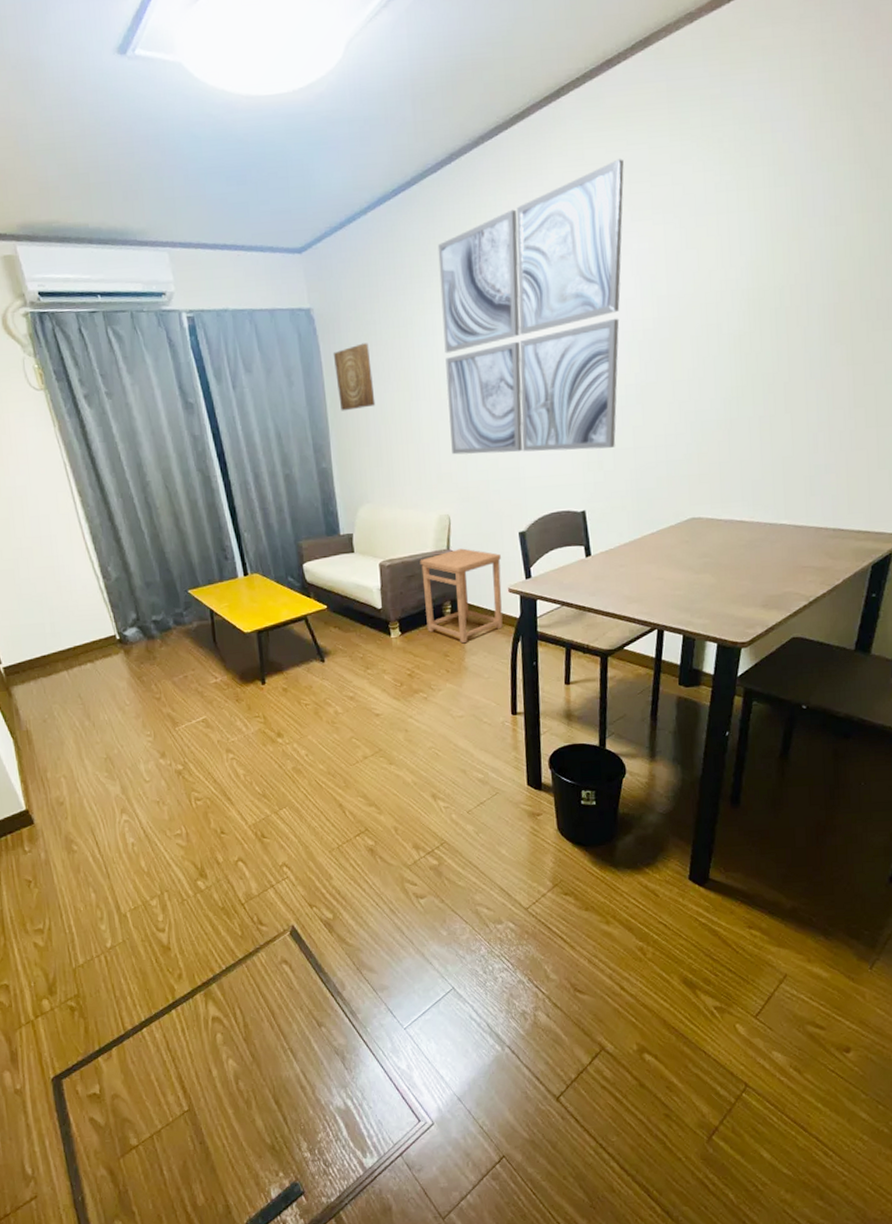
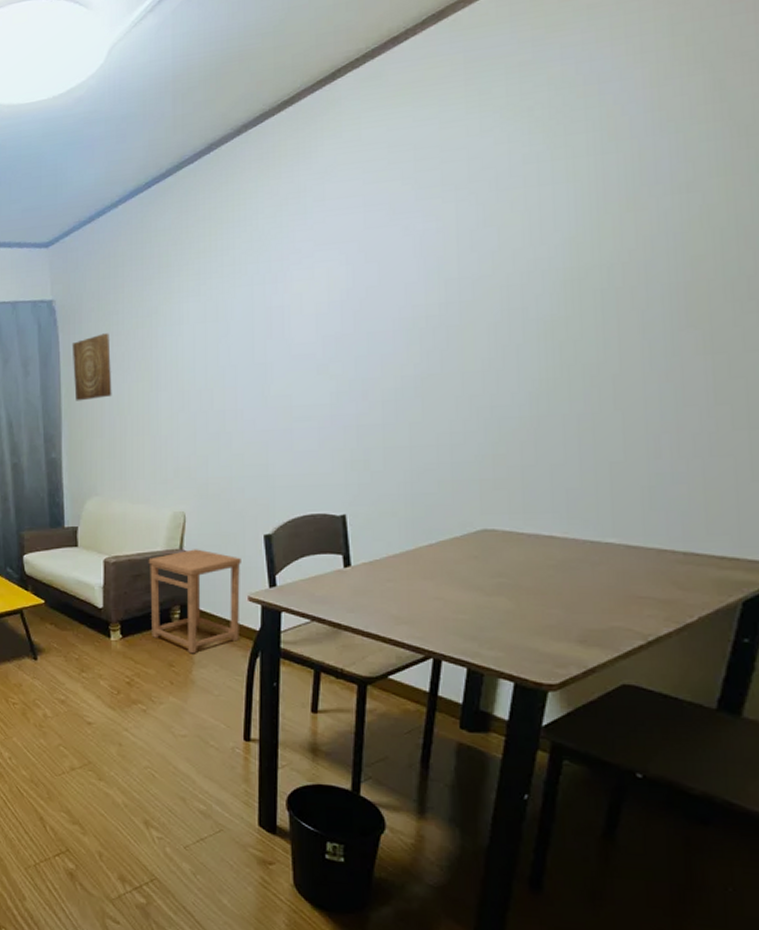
wall art: present [437,159,624,455] -> none [190,136,408,449]

